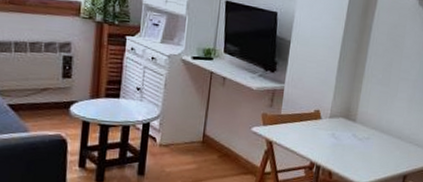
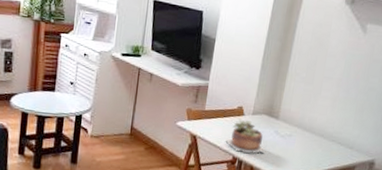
succulent plant: none [302,122,344,158] -> present [225,119,266,154]

